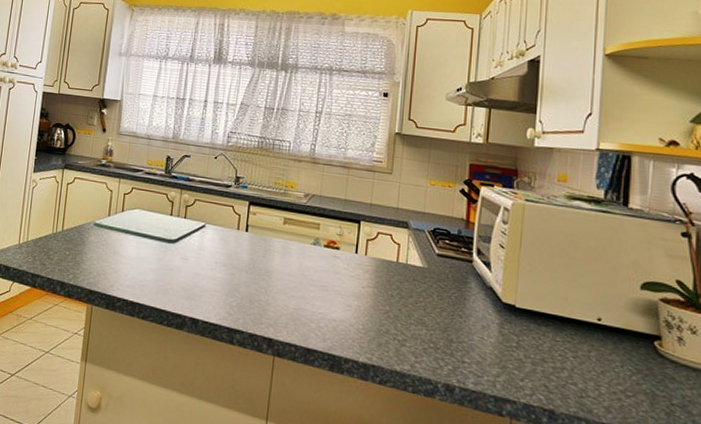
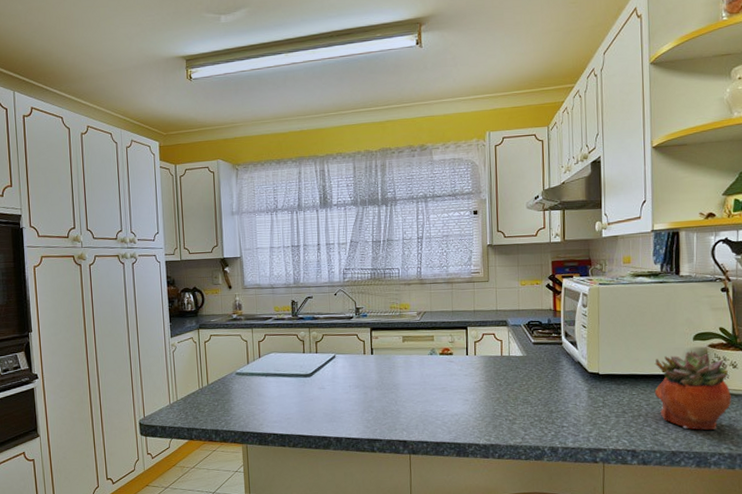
succulent planter: none [584,301,688,408] -> present [654,350,732,430]

